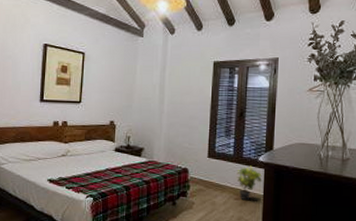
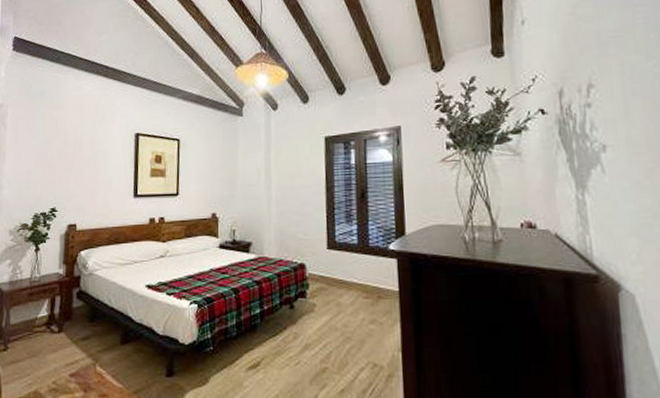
potted plant: present [236,165,263,201] -> none [363,256,397,299]

